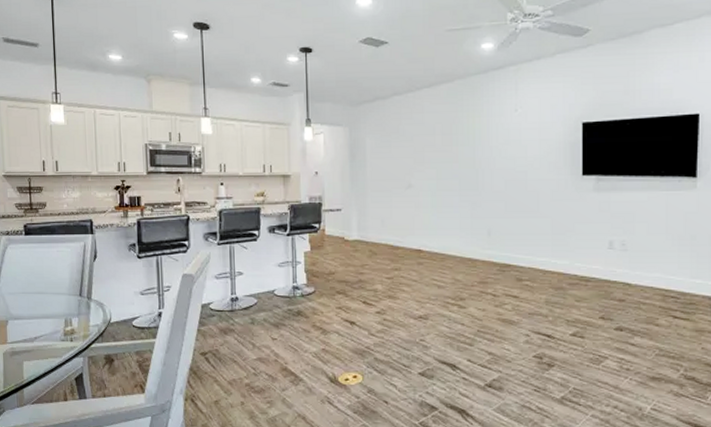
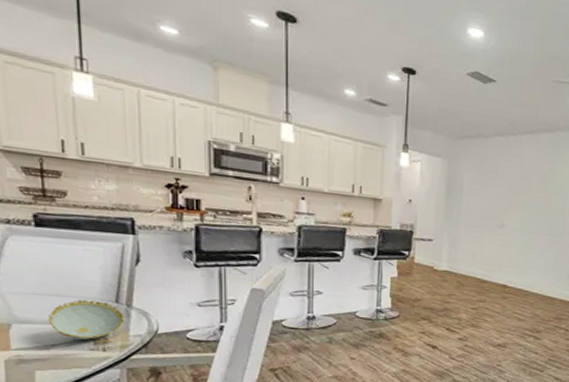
decorative bowl: none [32,295,86,331] -> present [47,299,125,340]

